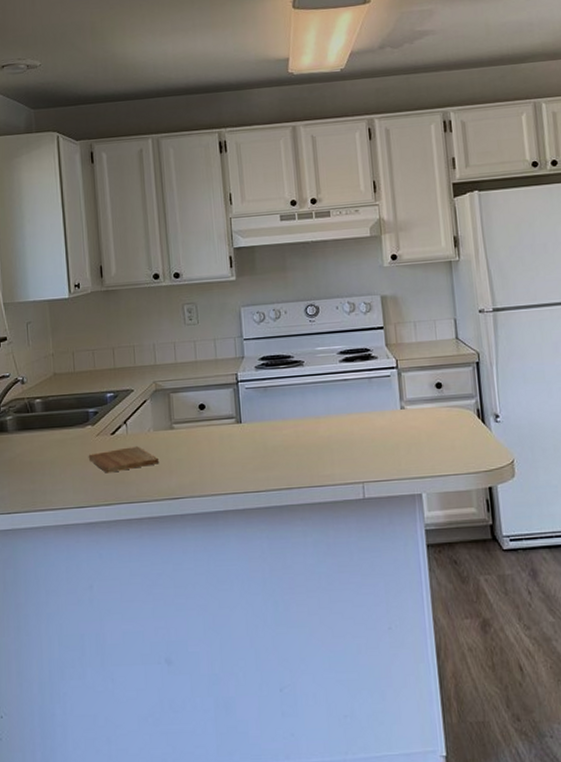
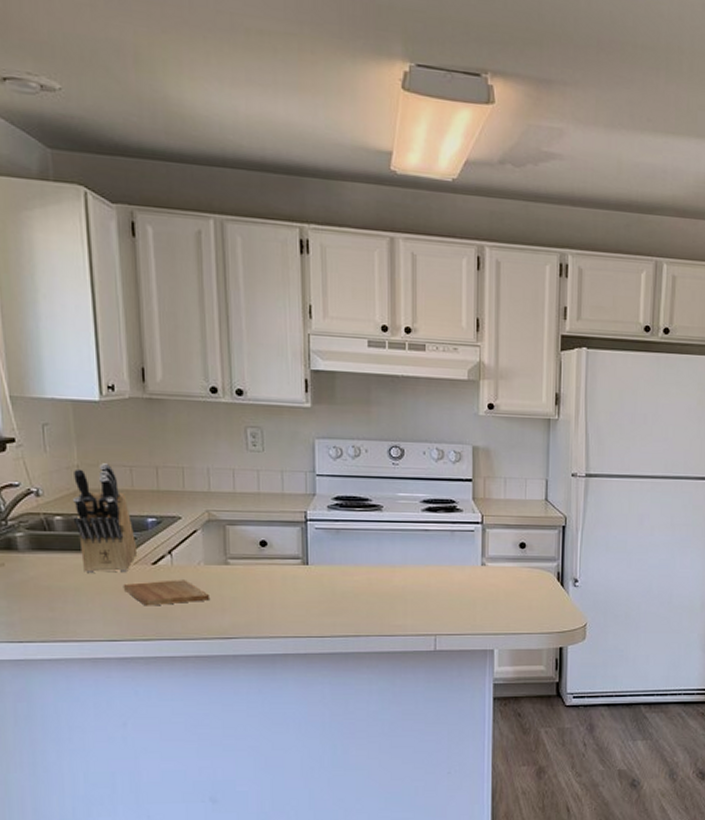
knife block: none [48,349,100,446] -> present [72,463,138,572]

